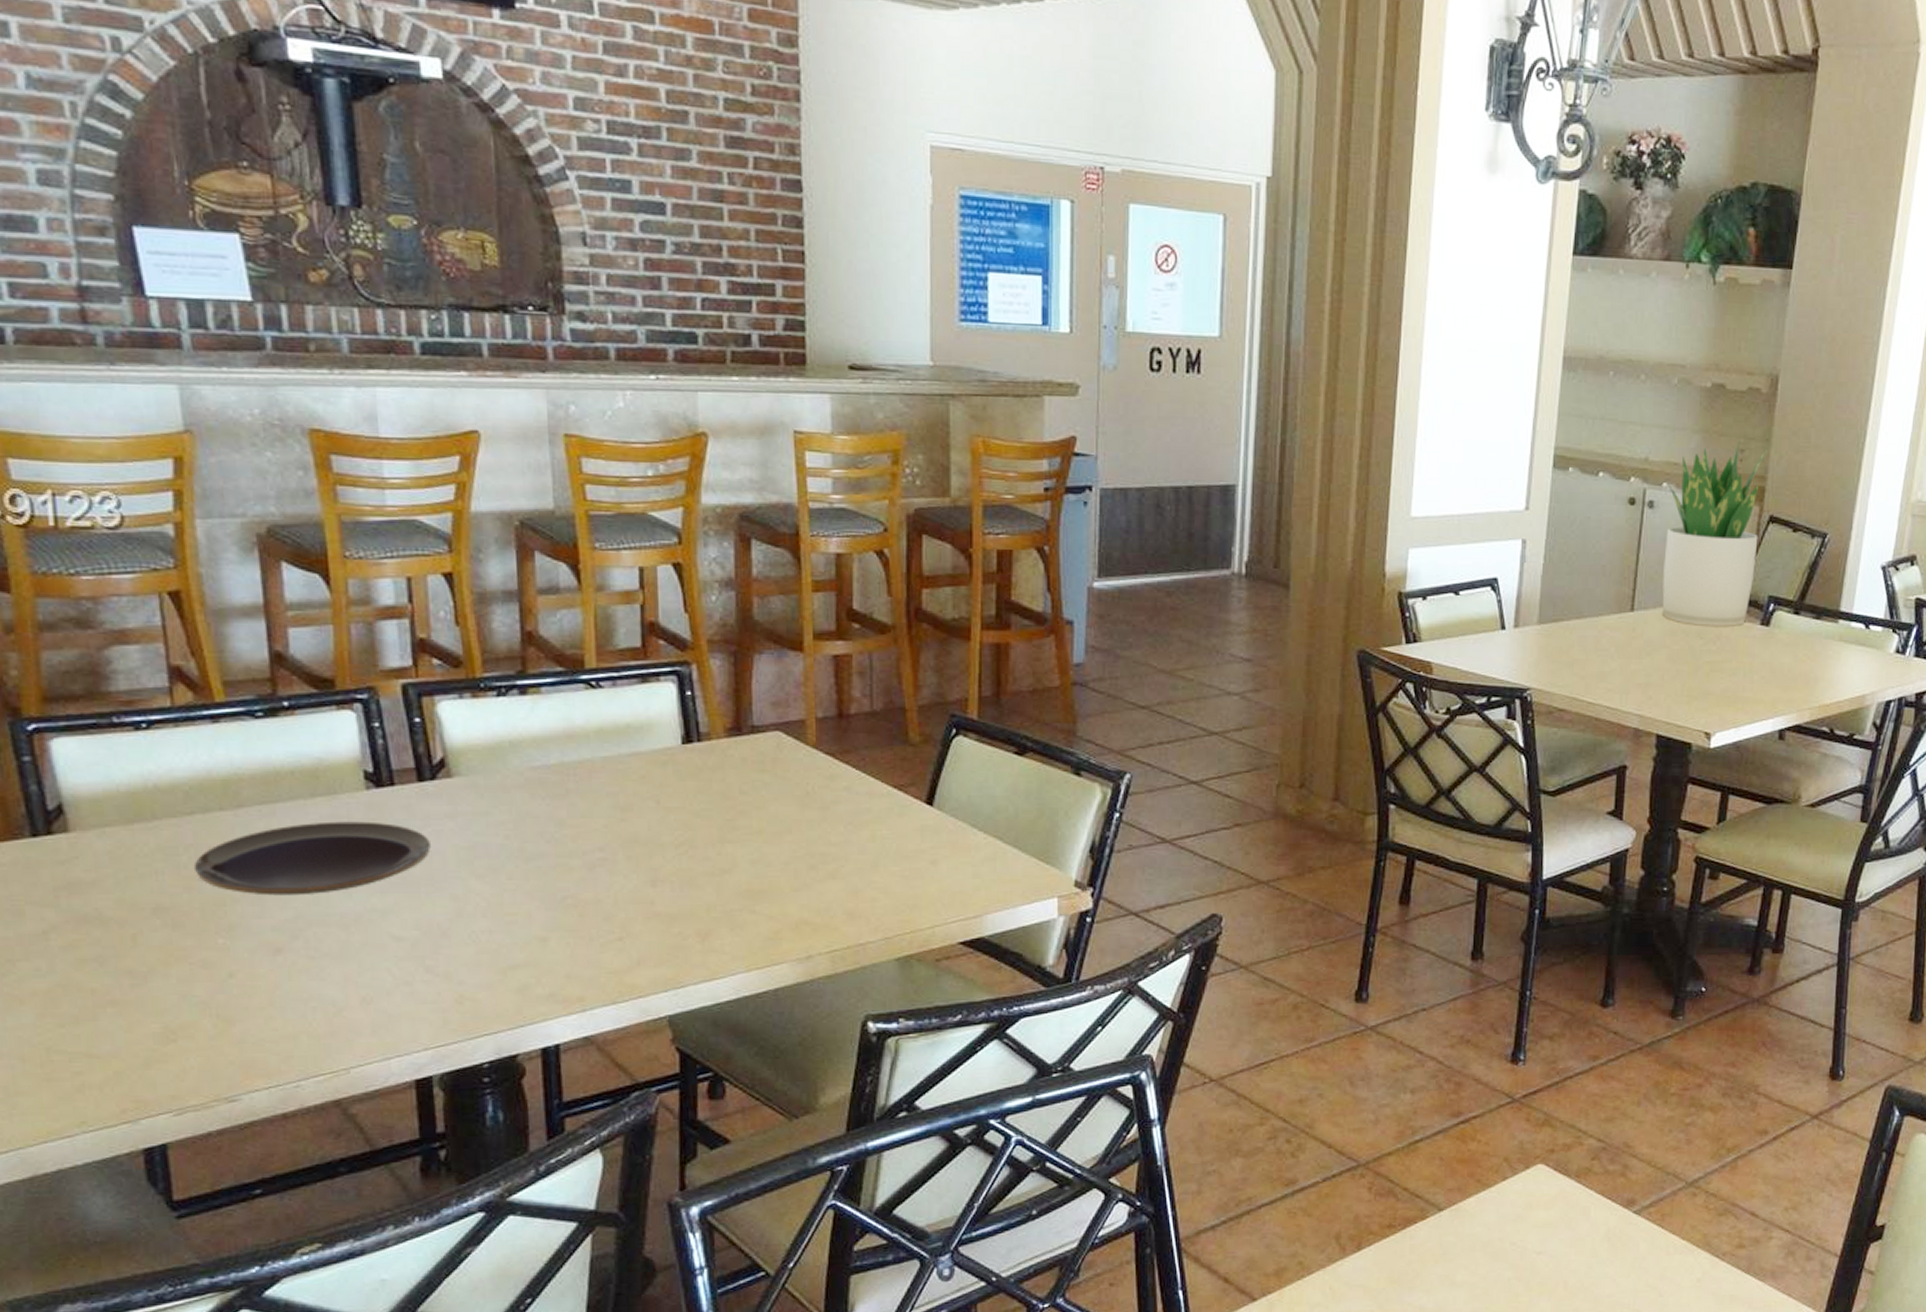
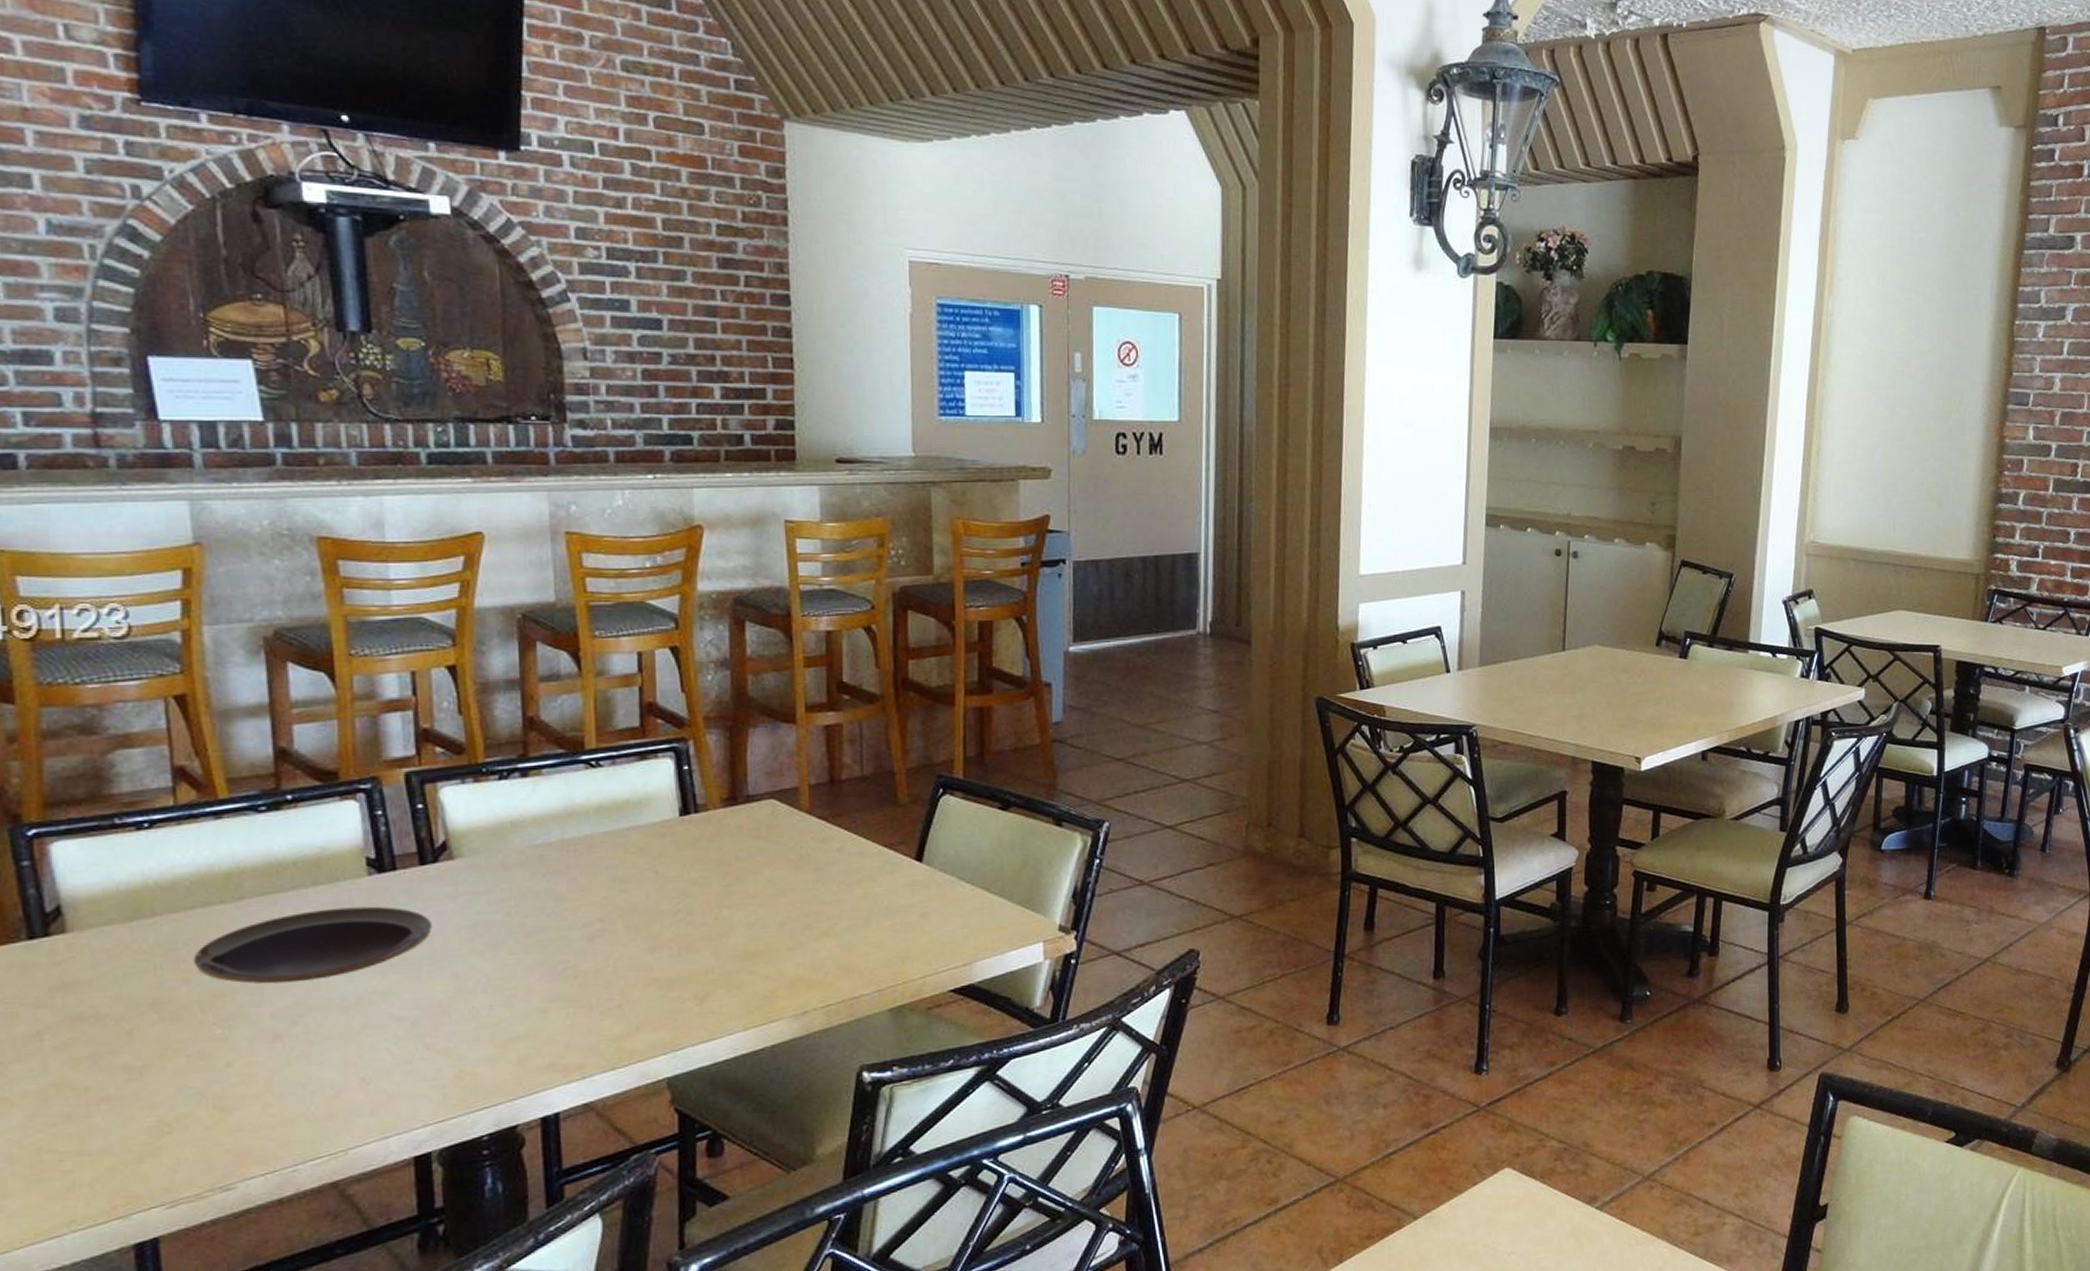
planter: present [1662,440,1769,628] -> none [1589,495,1677,662]

